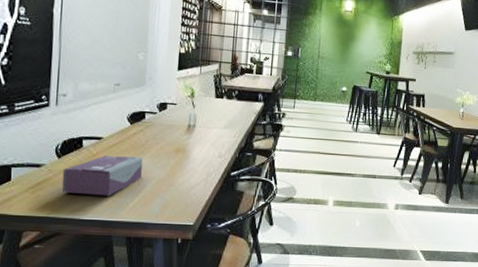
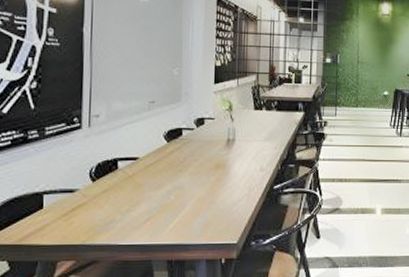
tissue box: present [61,155,143,196] -> none [97,176,182,219]

